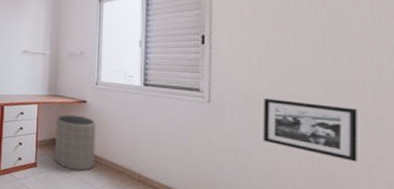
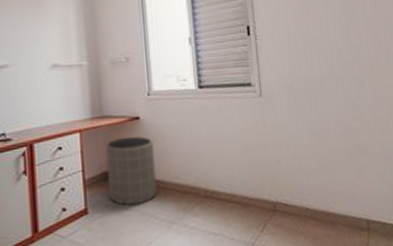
picture frame: present [263,98,358,162] -> none [304,81,374,130]

